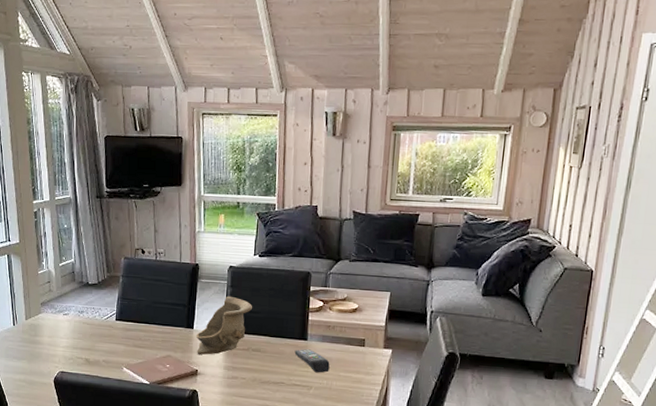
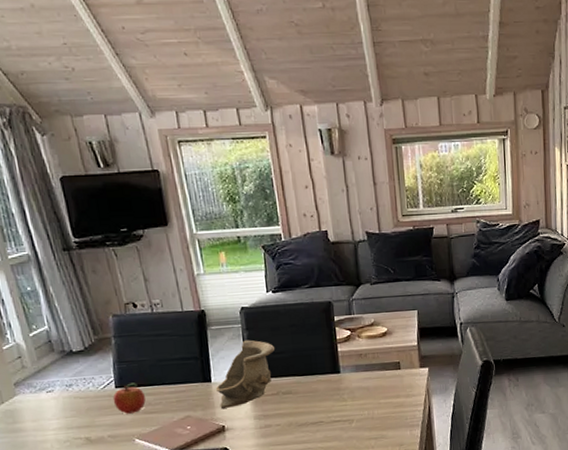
fruit: none [112,318,138,345] -> present [112,382,146,414]
remote control: present [294,349,330,373] -> none [328,382,369,405]

